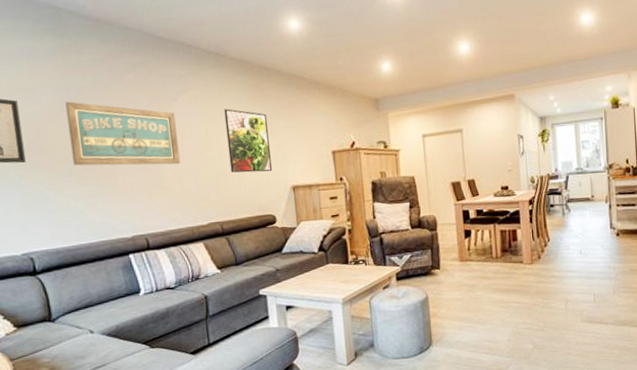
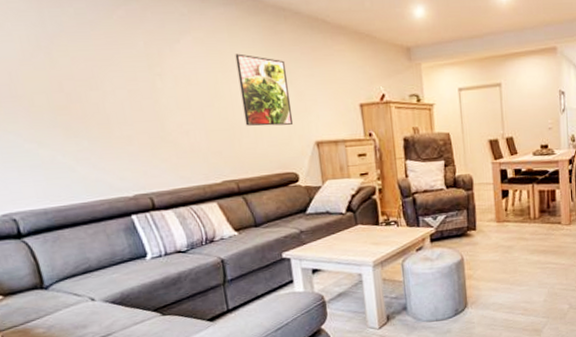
wall art: present [65,101,180,166] -> none [42,39,186,116]

